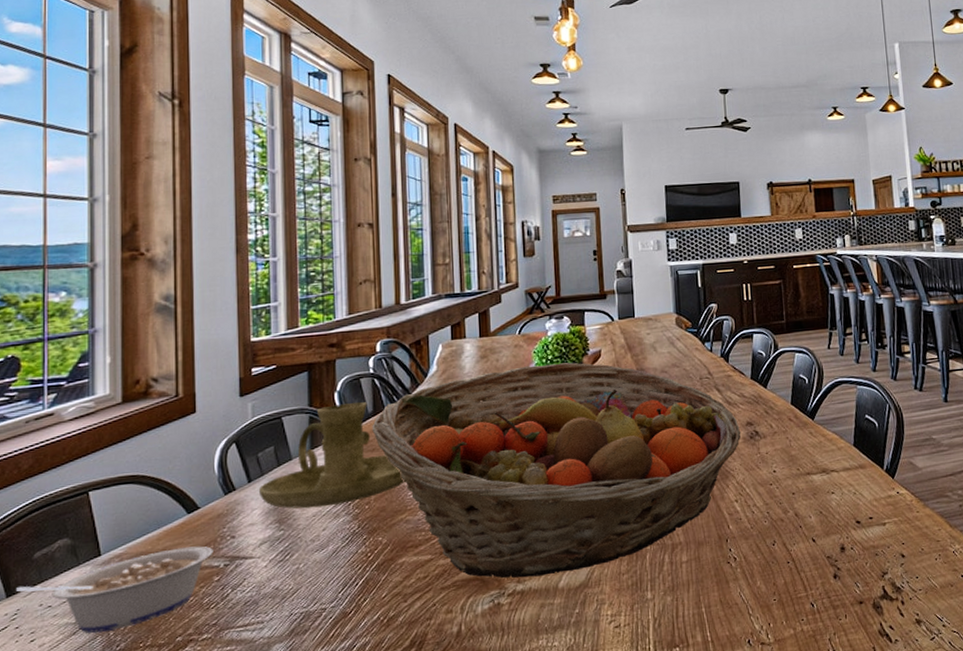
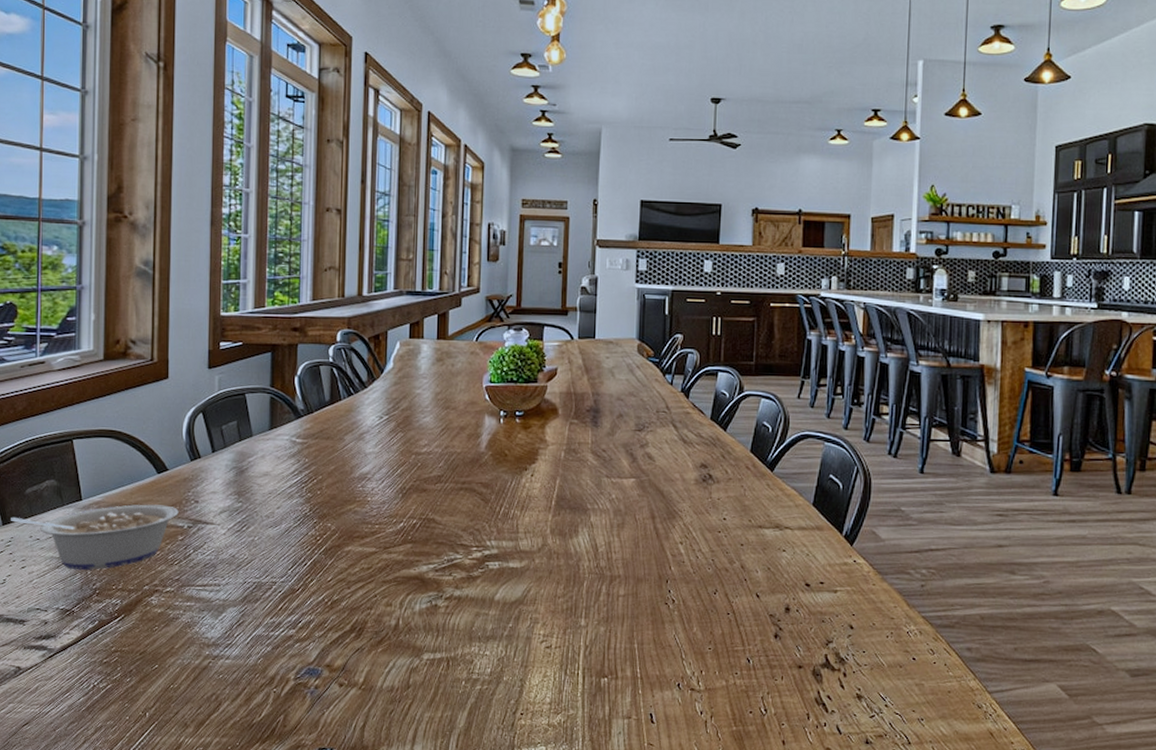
candle holder: present [258,402,406,509] -> none [221,388,356,486]
fruit basket: present [372,362,741,579] -> none [328,375,694,586]

